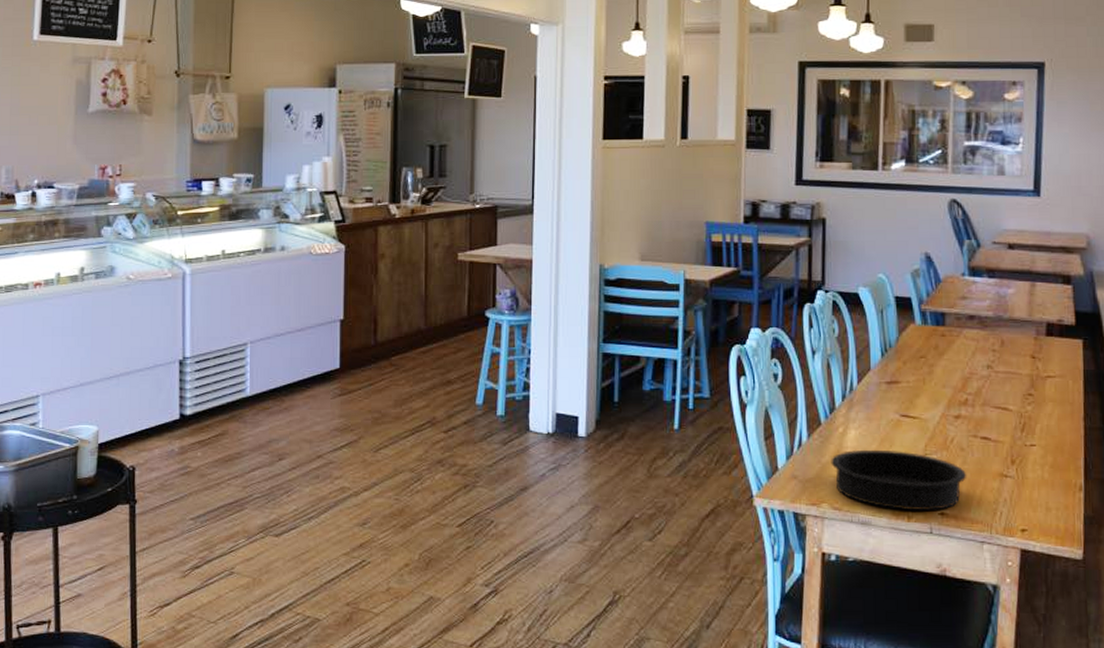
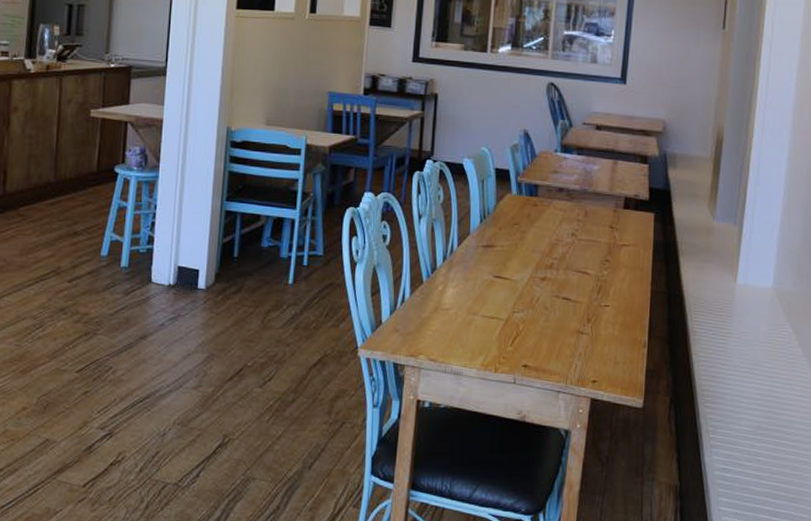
baking pan: present [831,449,967,512] -> none [430,306,549,364]

